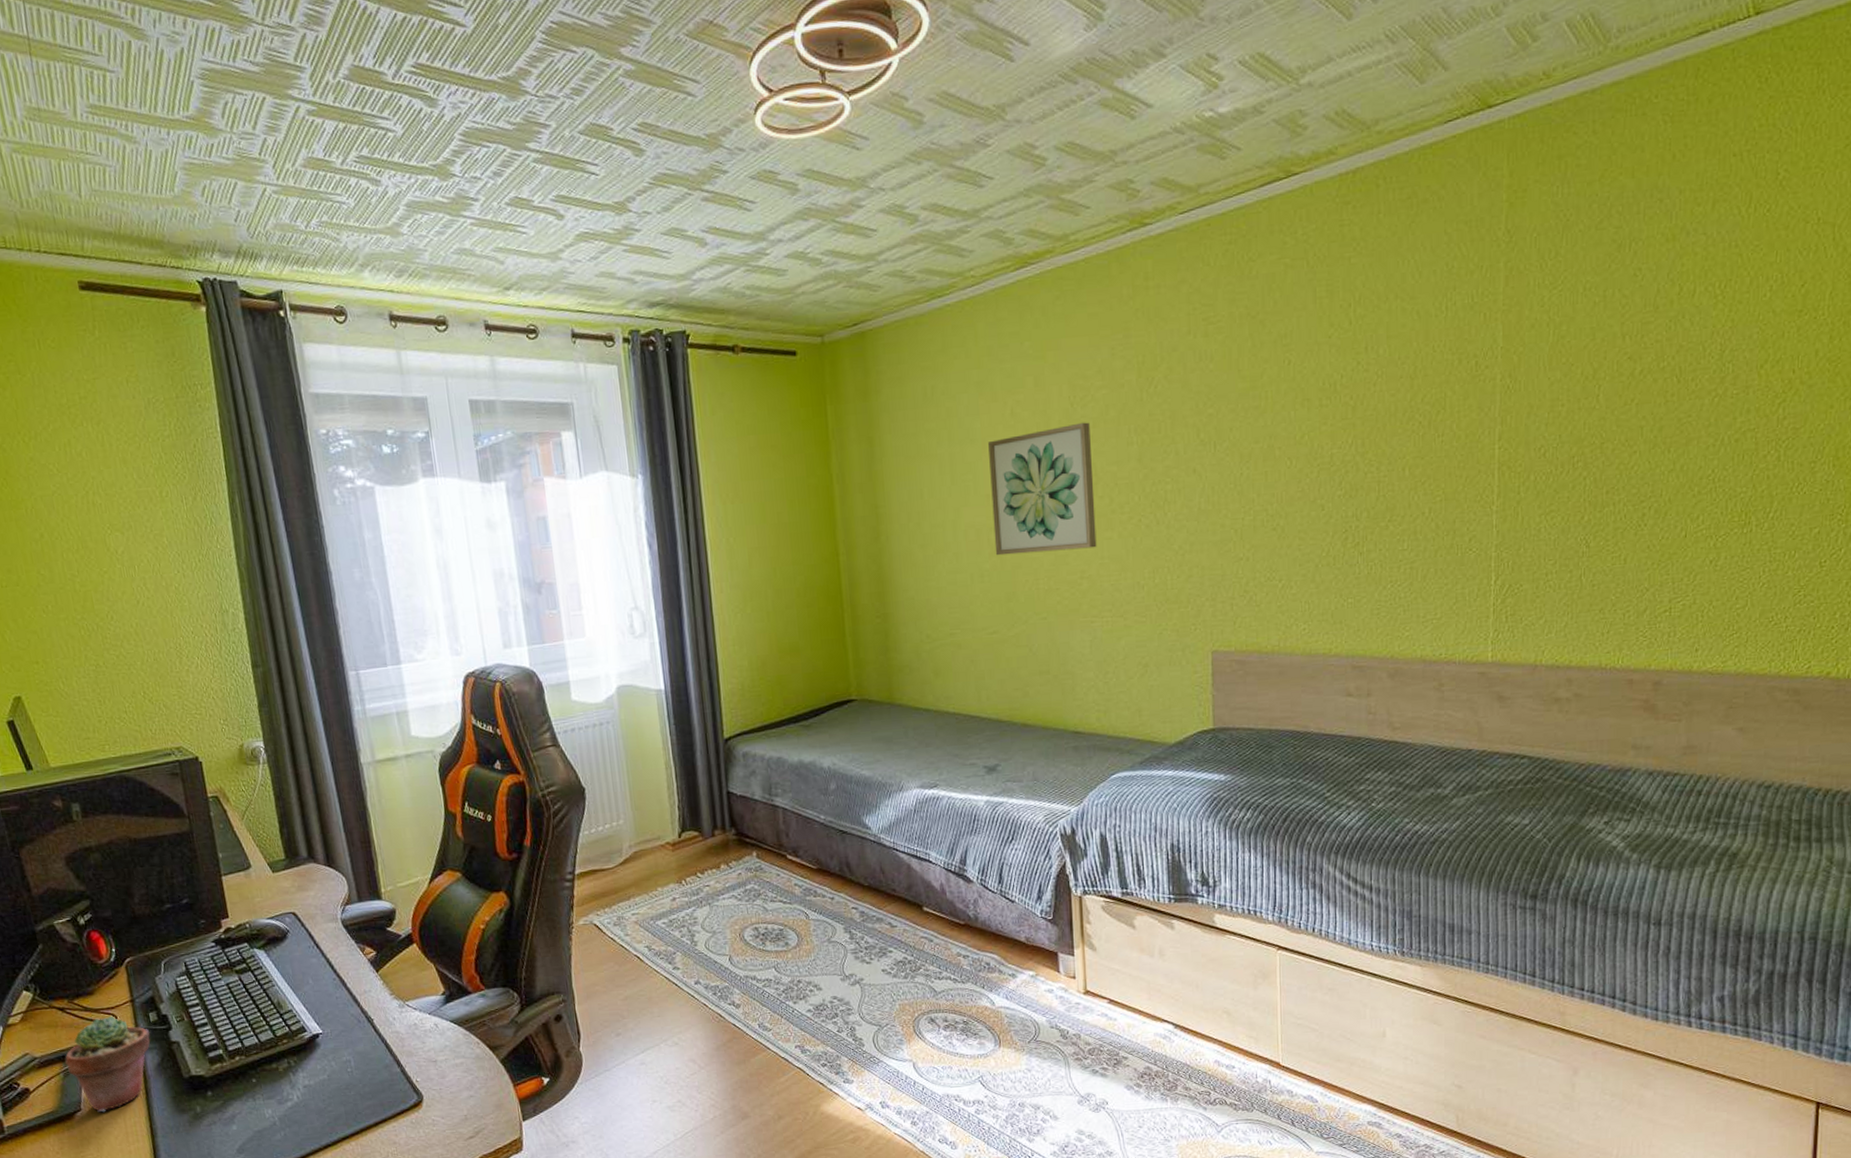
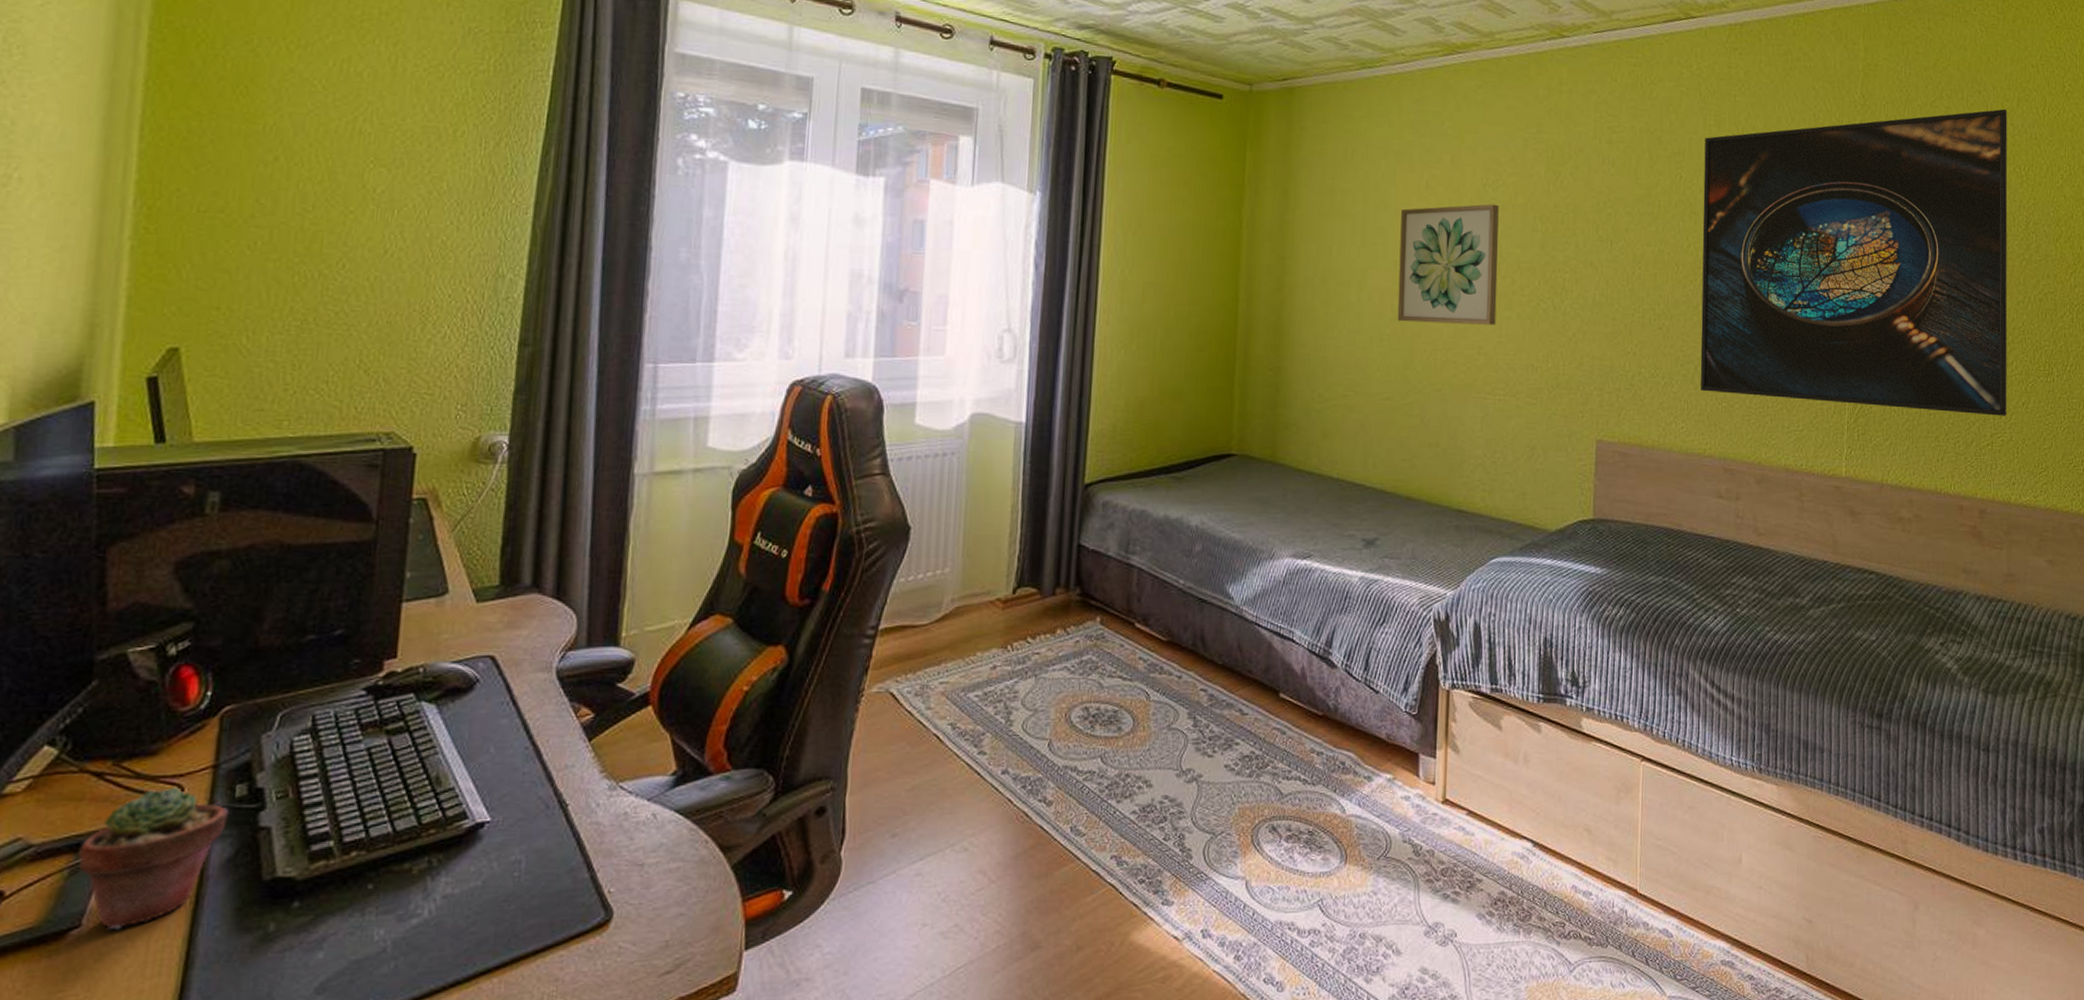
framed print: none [1315,215,1699,590] -> present [1700,109,2008,416]

